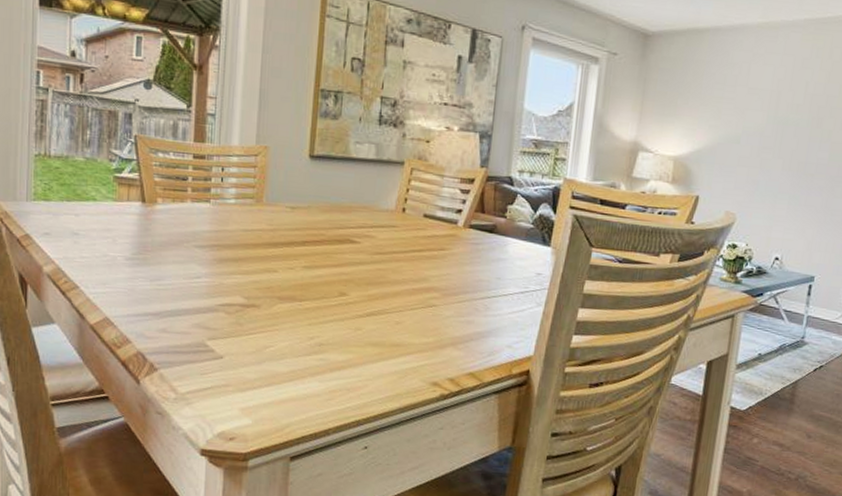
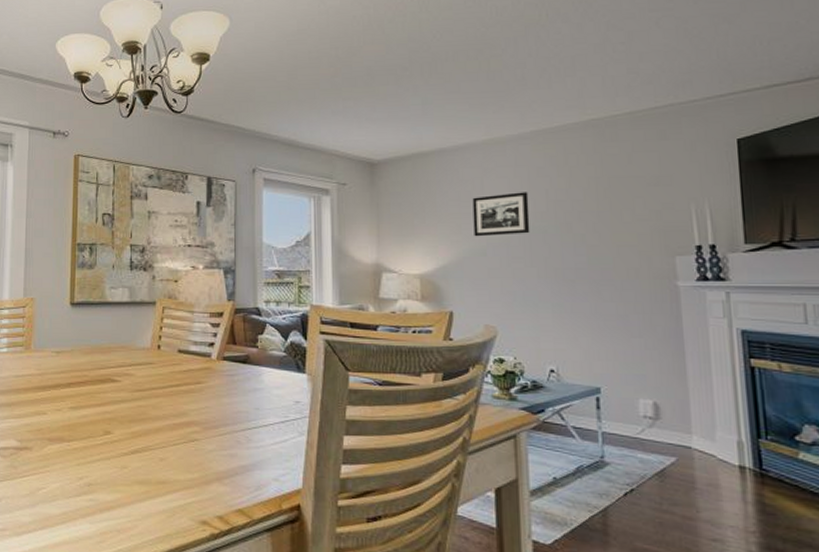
picture frame: none [732,81,790,125] -> present [472,192,530,237]

